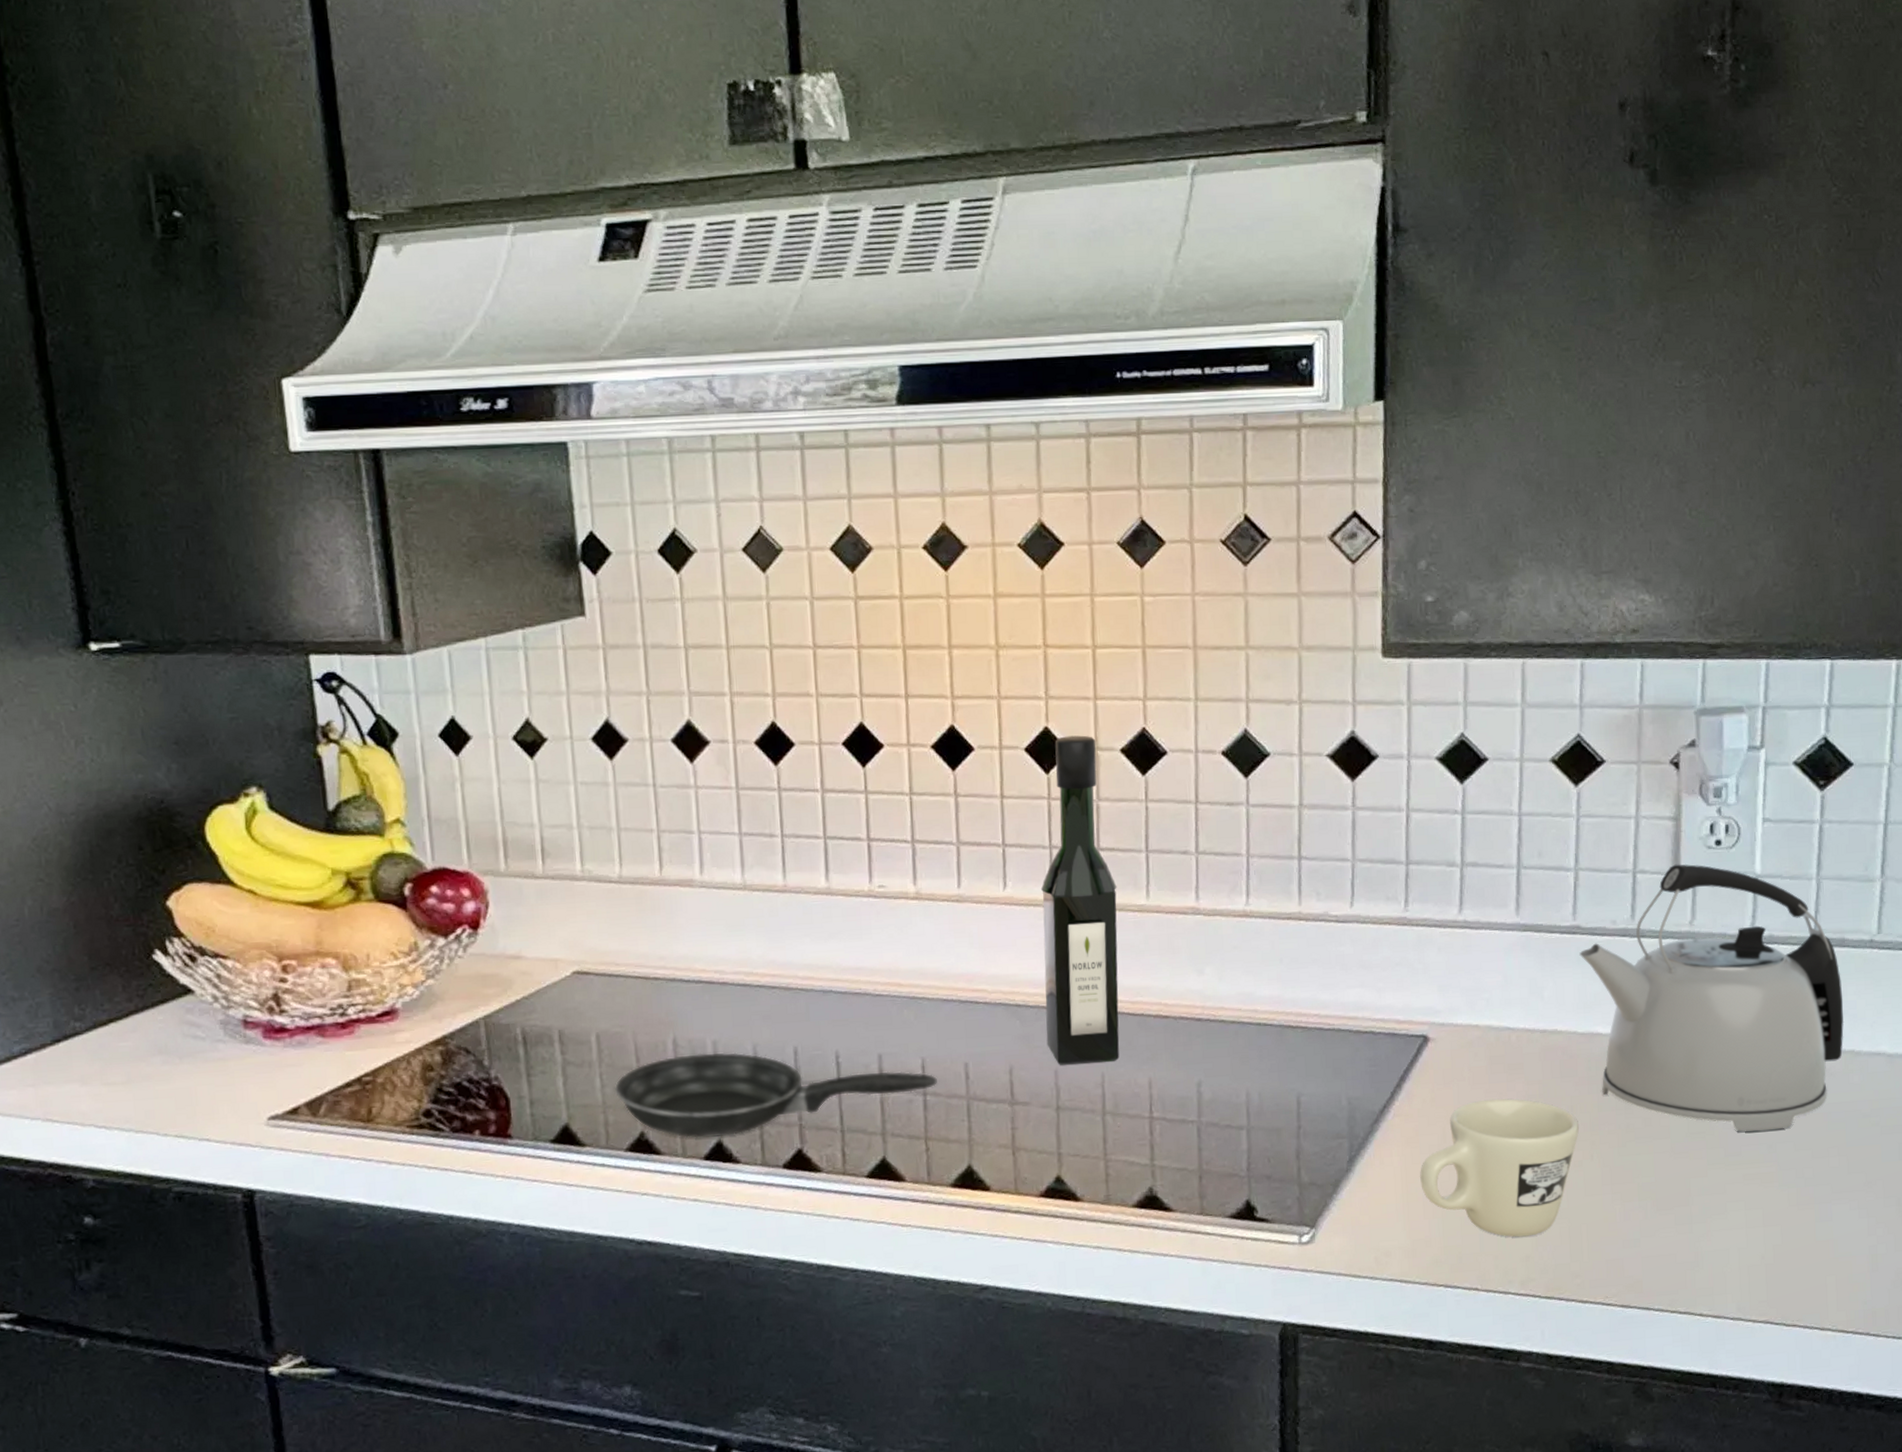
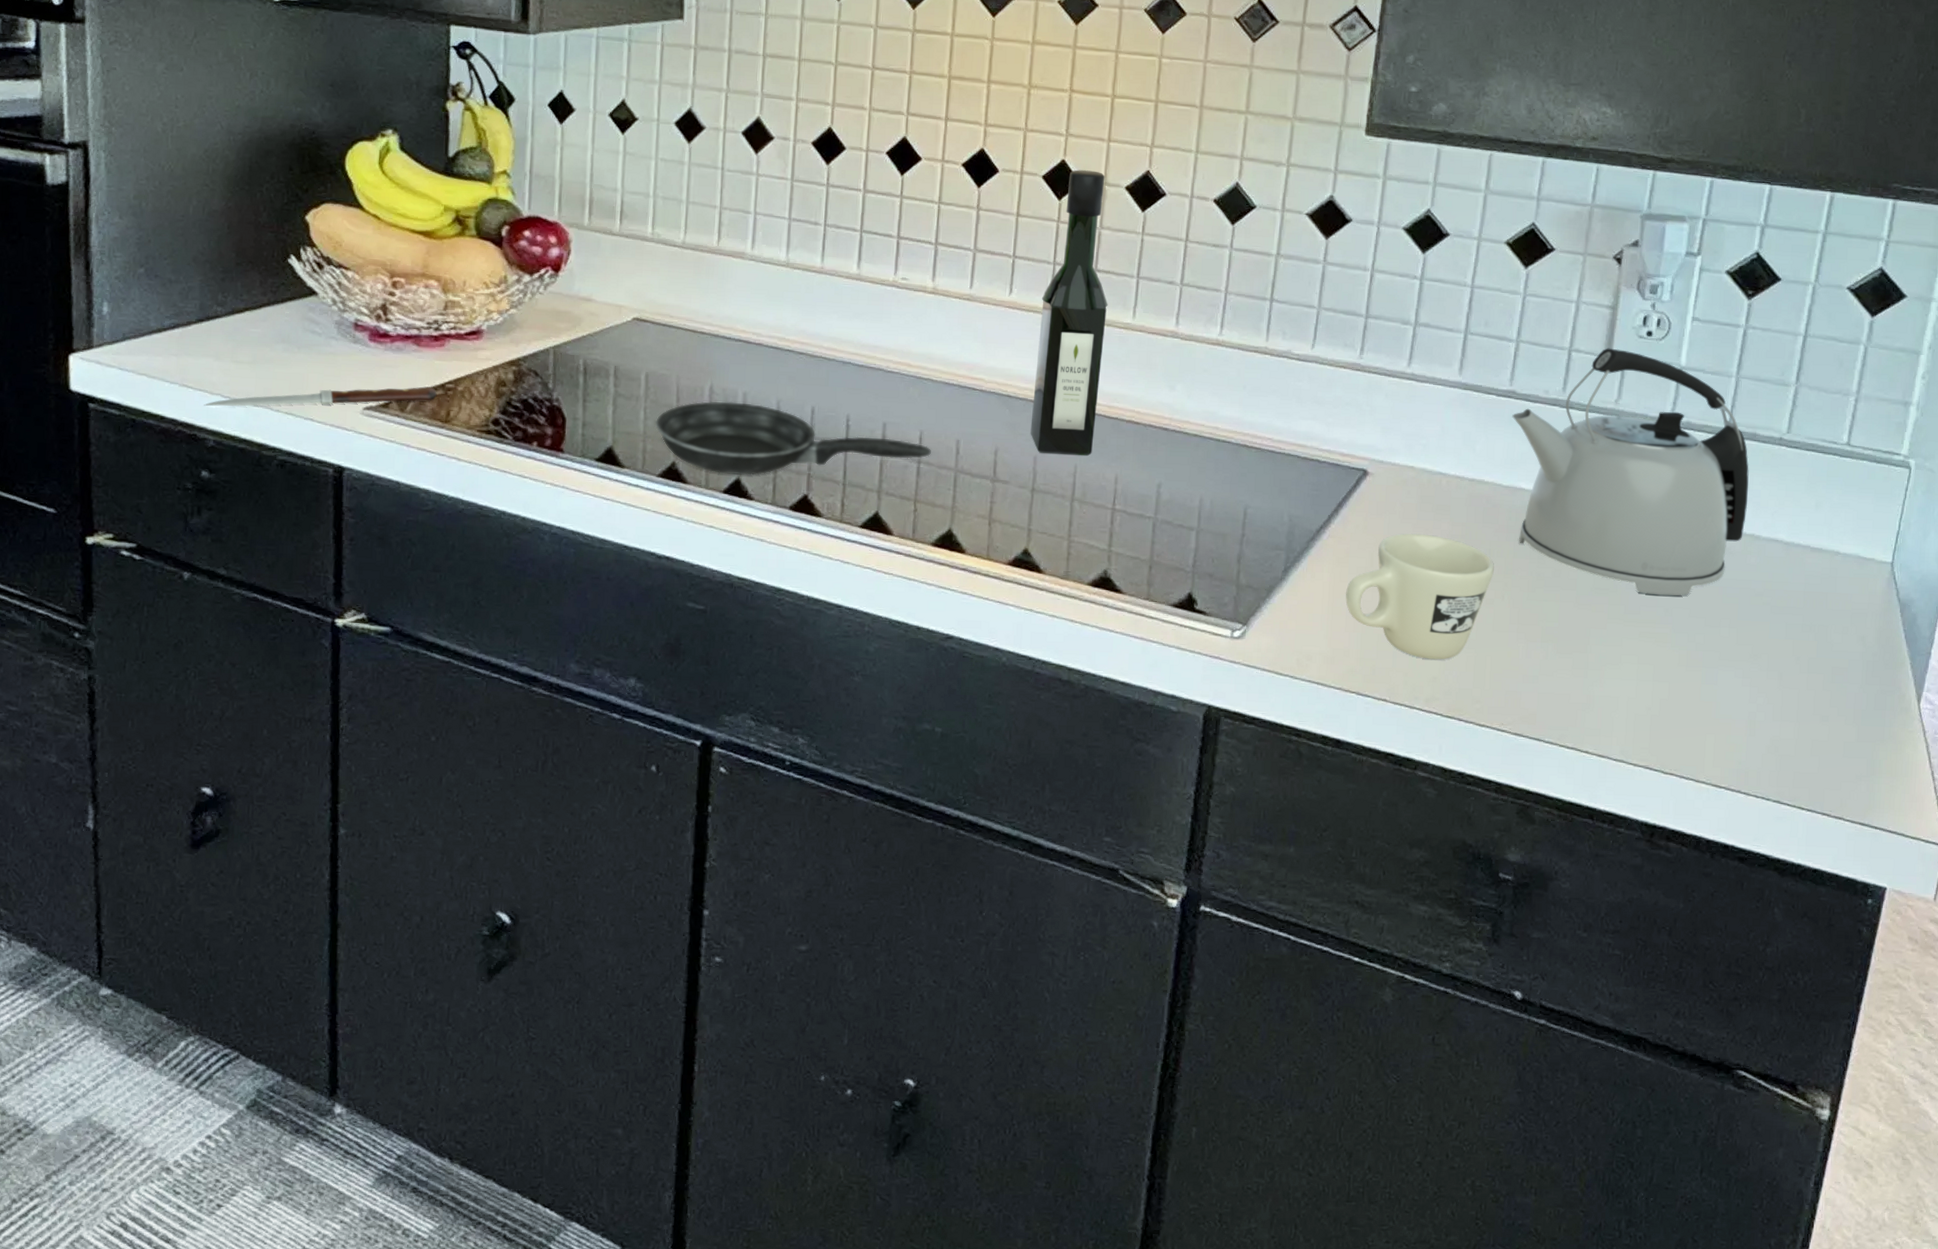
knife: none [75,1083,353,1142] -> present [204,386,437,407]

